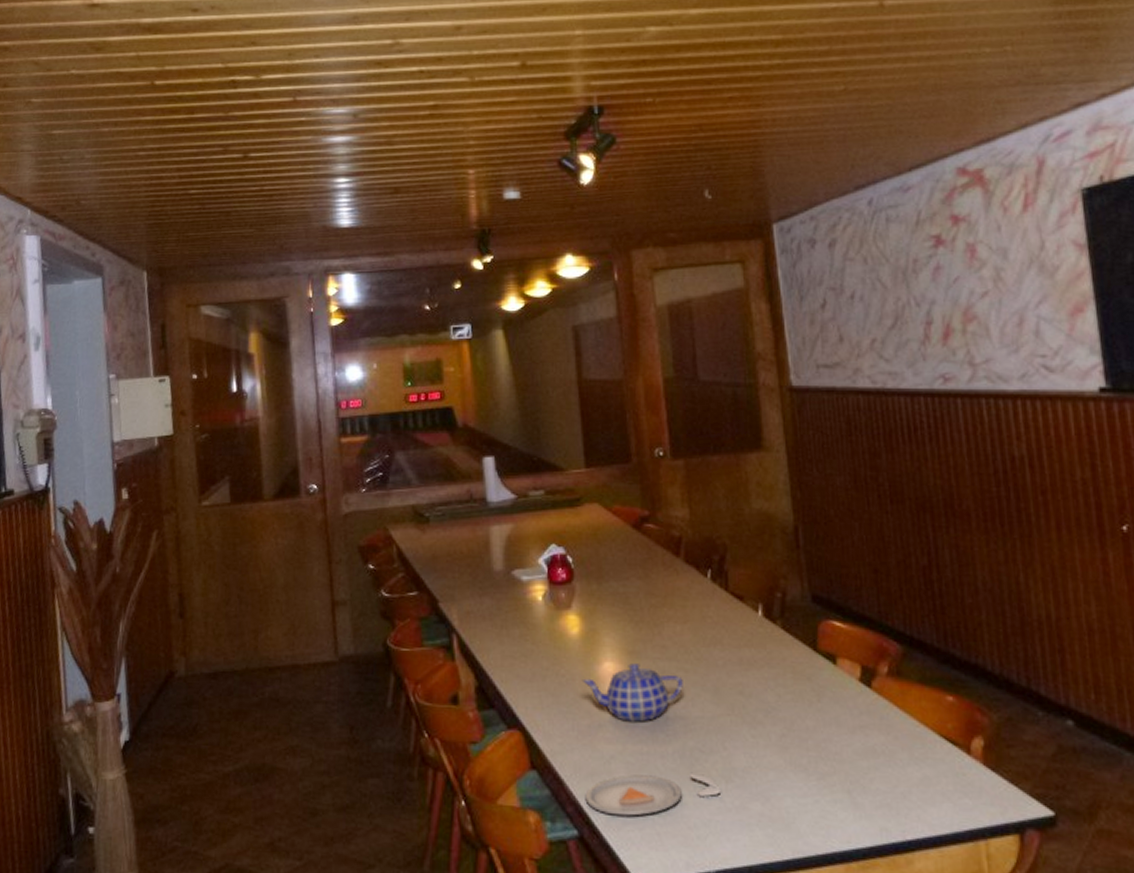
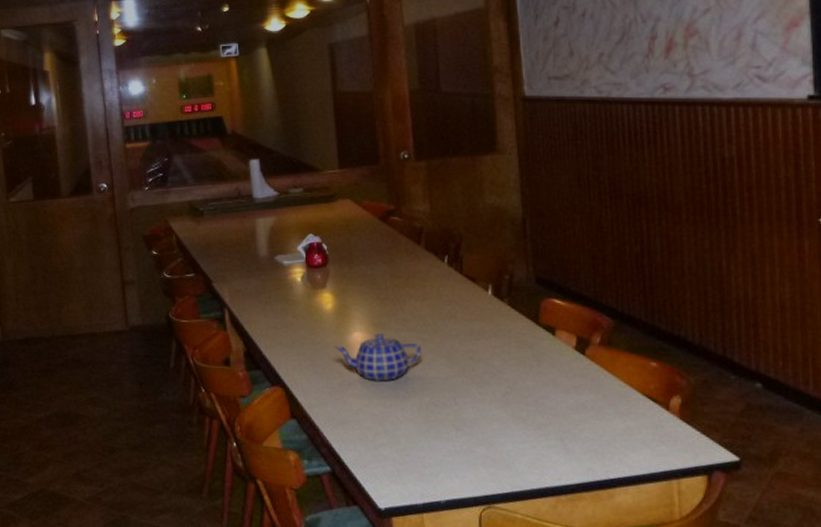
dinner plate: present [585,772,720,816] -> none [337,422,451,457]

